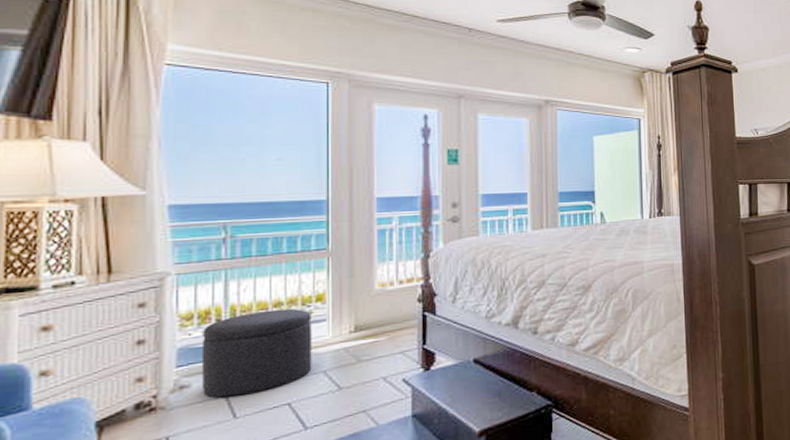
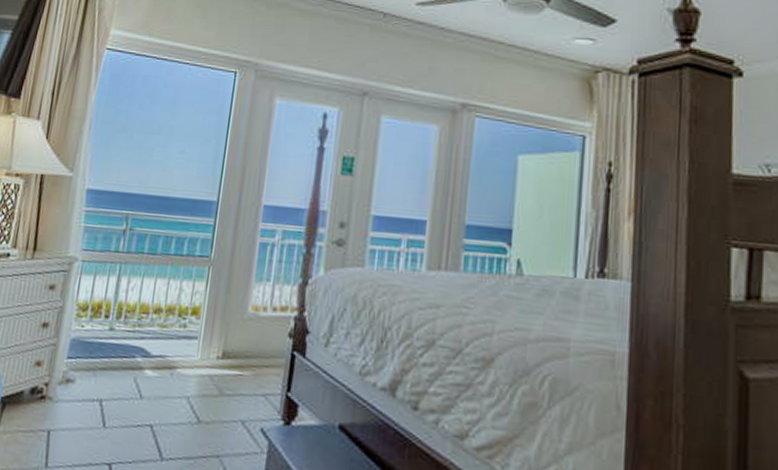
ottoman: present [201,308,312,398] -> none [83,314,186,405]

